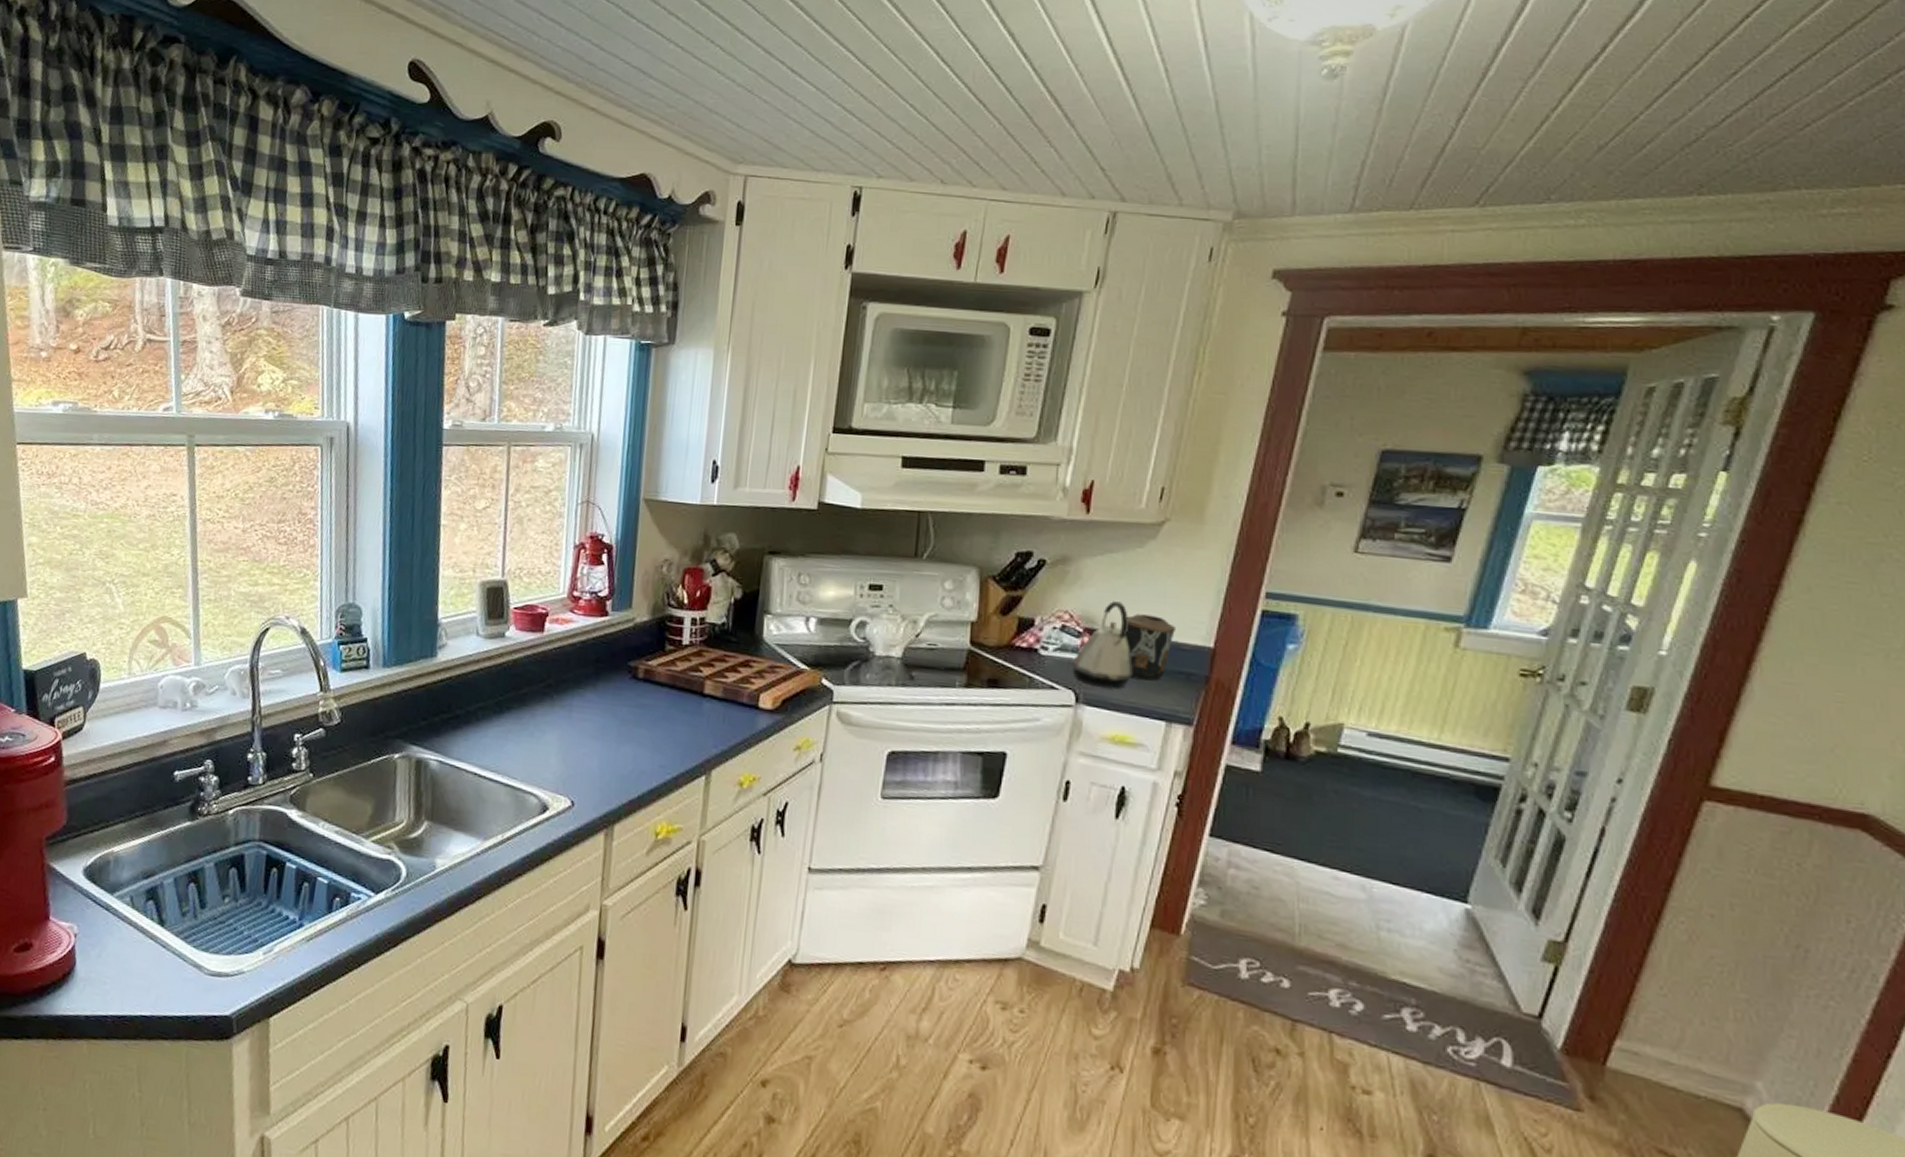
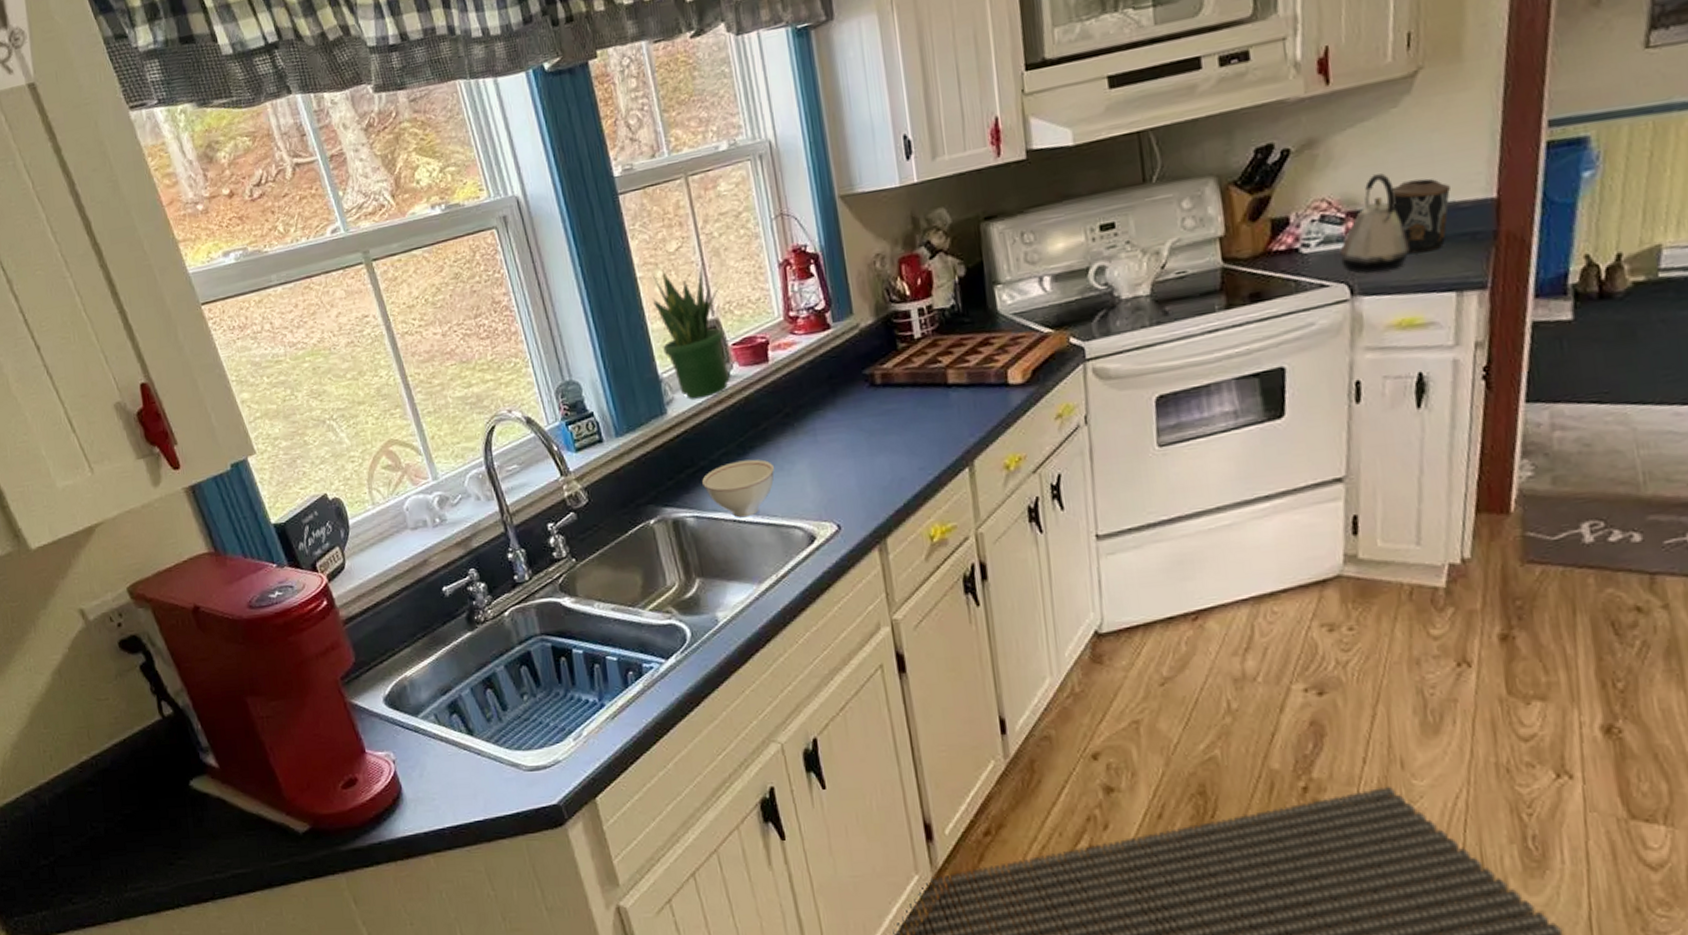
planter: none [448,523,518,650] -> present [651,263,730,399]
bowl: none [454,717,525,774] -> present [702,459,775,519]

